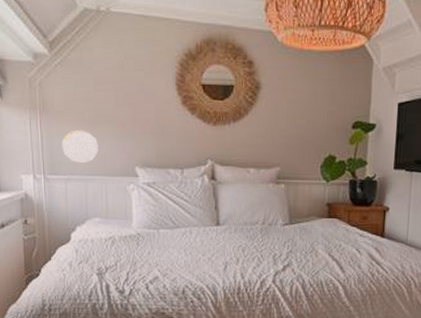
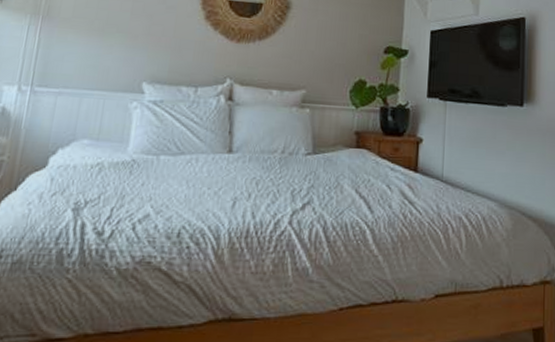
decorative plate: present [62,128,98,164] -> none [59,37,104,76]

